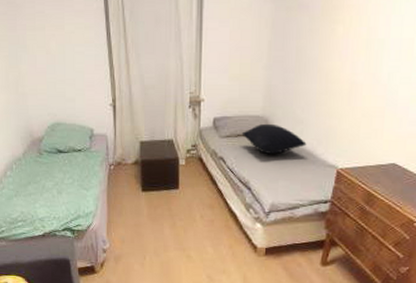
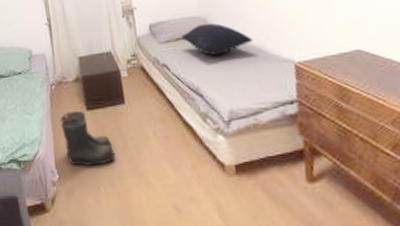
boots: none [116,190,164,239] -> present [60,110,116,166]

